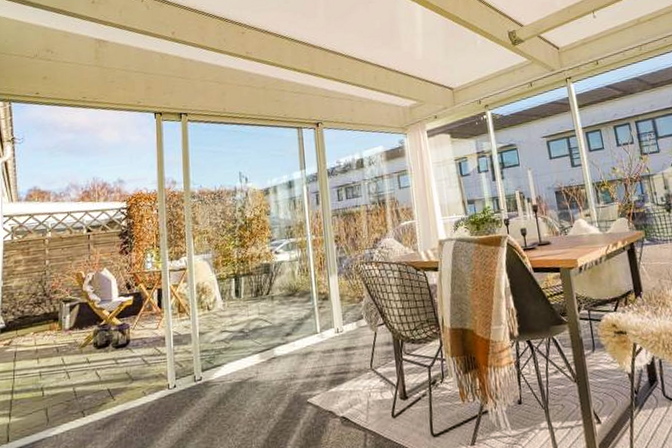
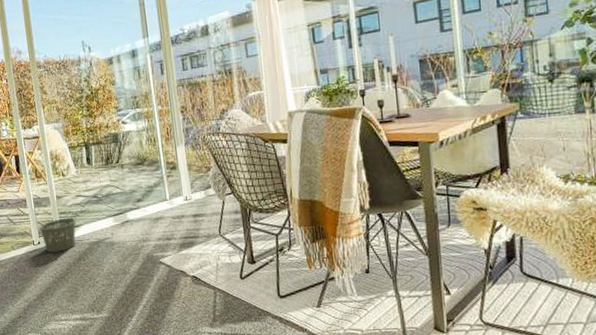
basket: none [176,356,219,397] -> present [39,218,76,253]

